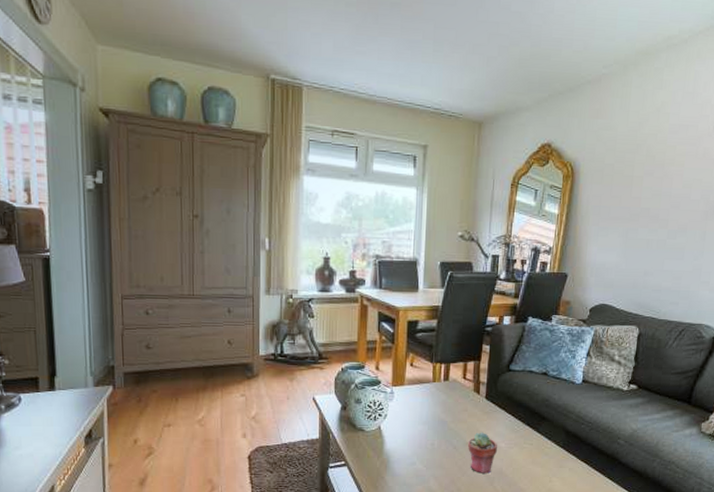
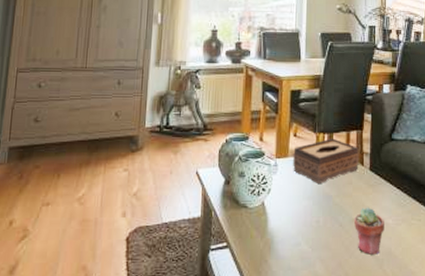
tissue box: none [409,368,476,411] -> present [293,138,359,185]

